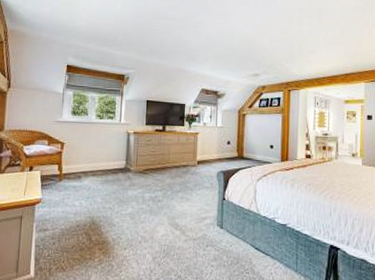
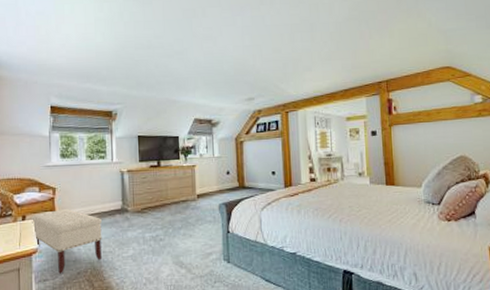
bench: none [37,164,105,225] -> present [31,209,102,274]

